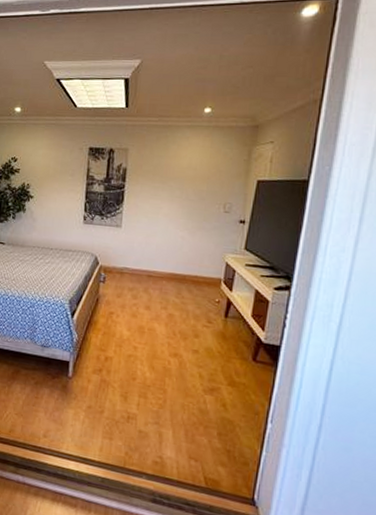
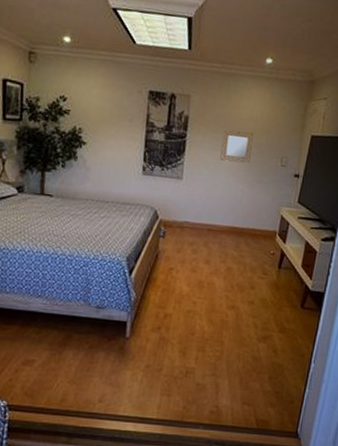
home mirror: none [158,179,193,211] -> present [220,130,253,163]

